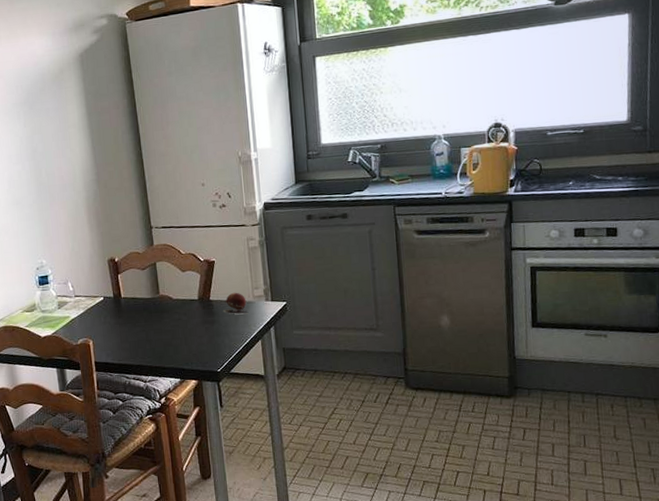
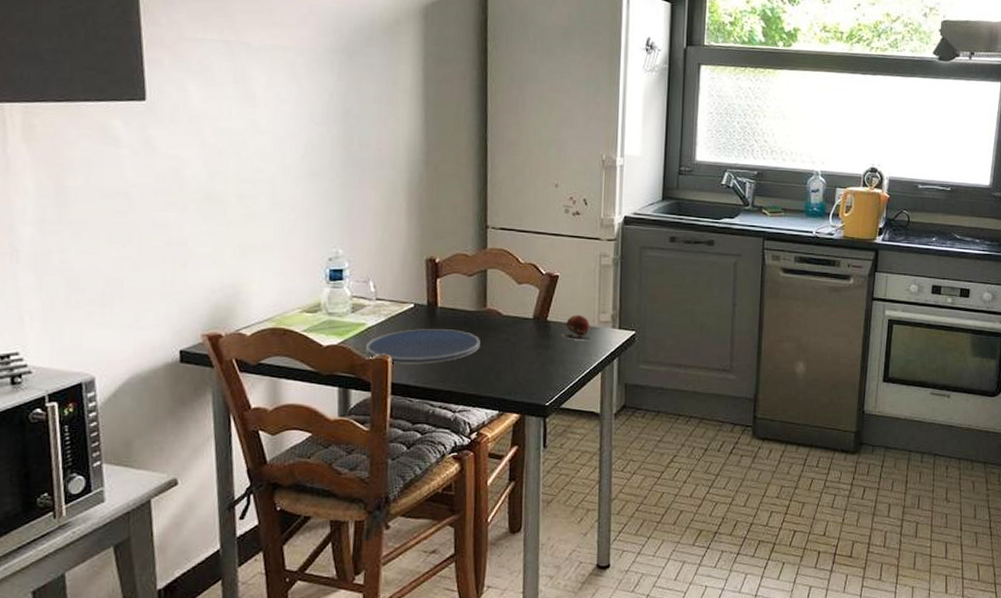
plate: none [72,315,159,346] -> present [366,329,480,364]

